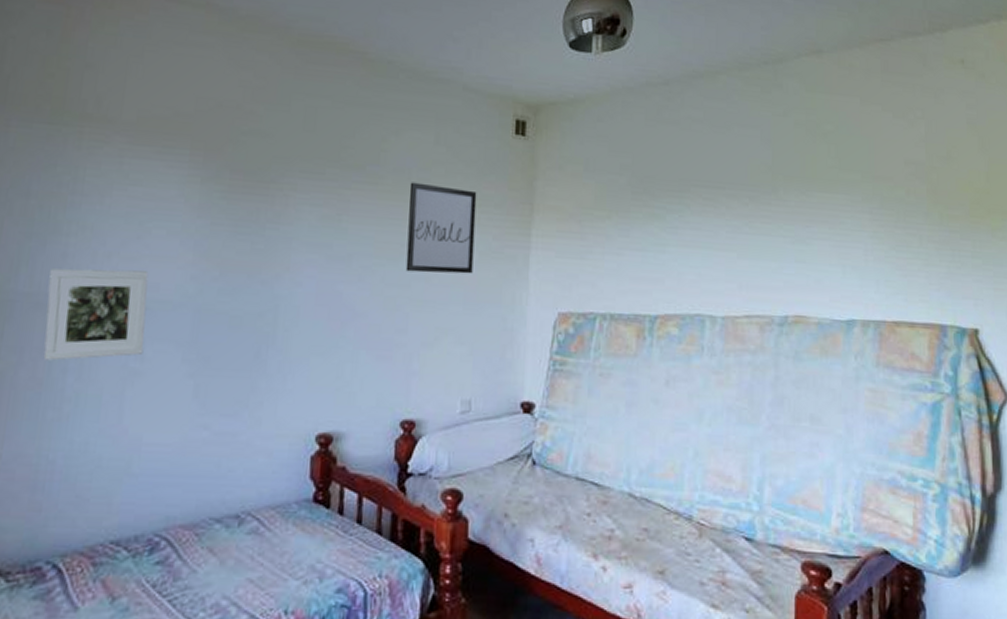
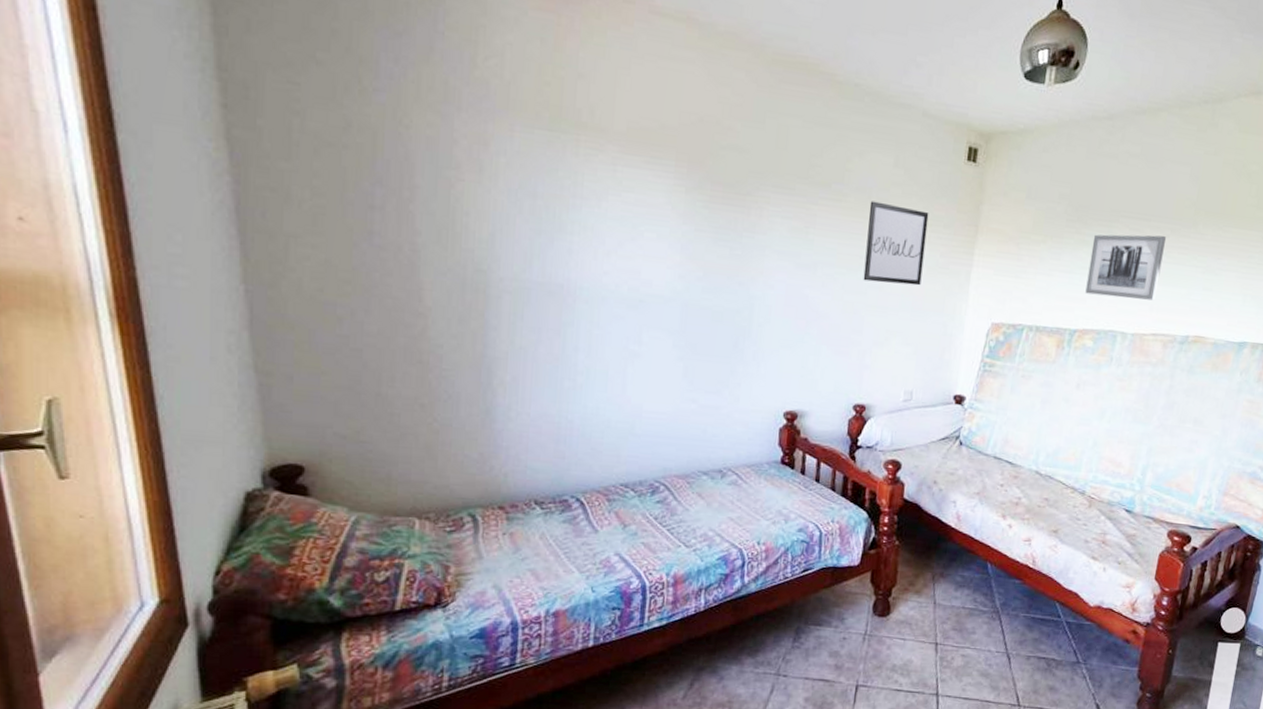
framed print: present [43,268,149,361] -> none [558,263,643,341]
wall art: none [662,204,744,277] -> present [1085,234,1166,301]

